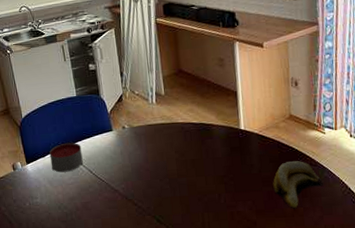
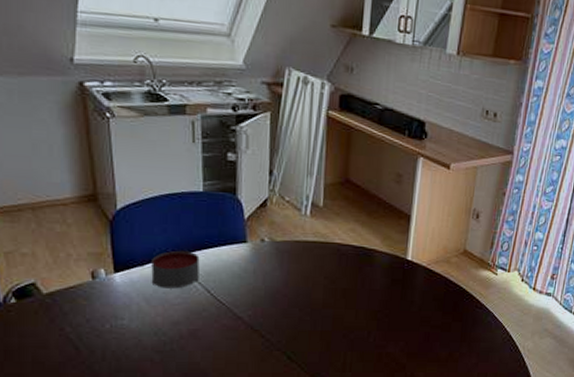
banana: present [273,161,324,209] -> none [431,301,486,354]

